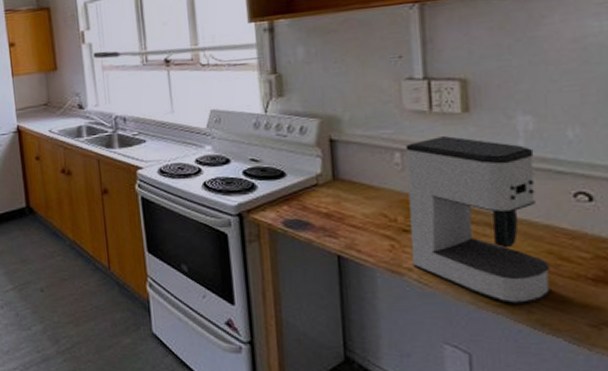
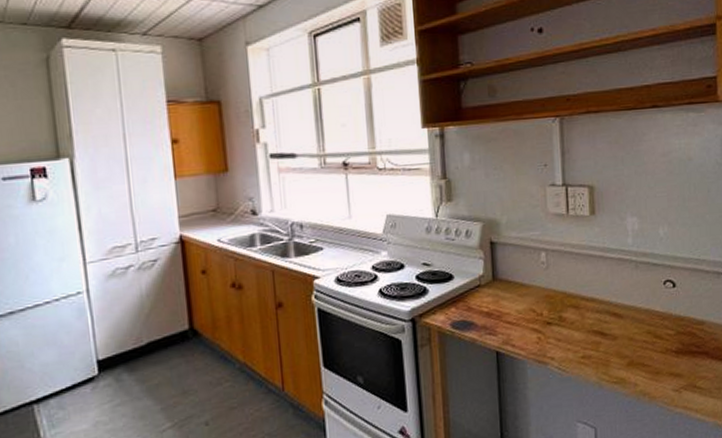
coffee maker: present [405,136,550,304] -> none [549,236,649,380]

